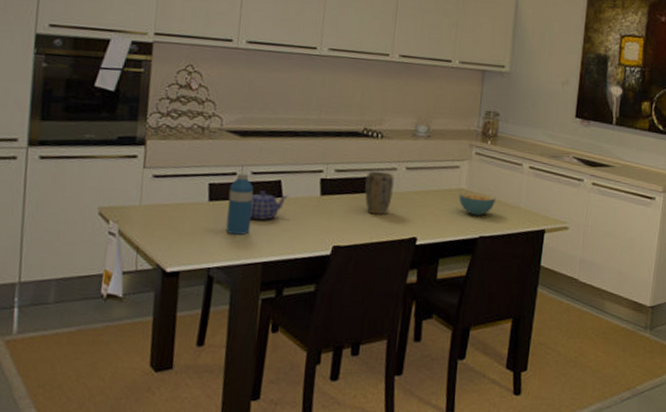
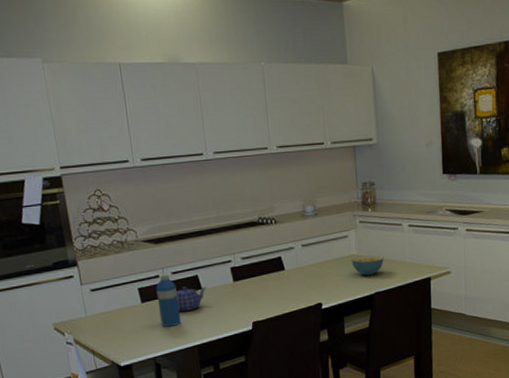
plant pot: present [364,171,395,215] -> none [269,252,295,290]

